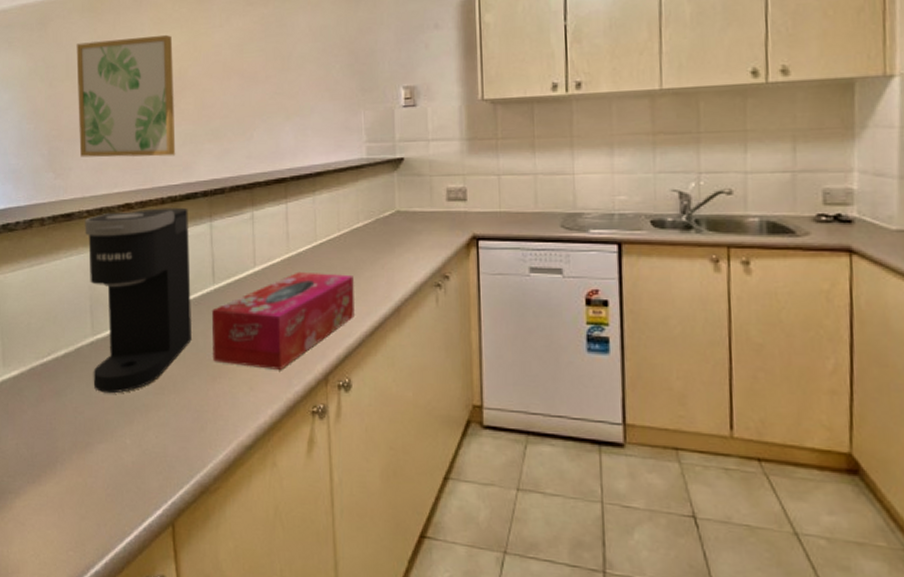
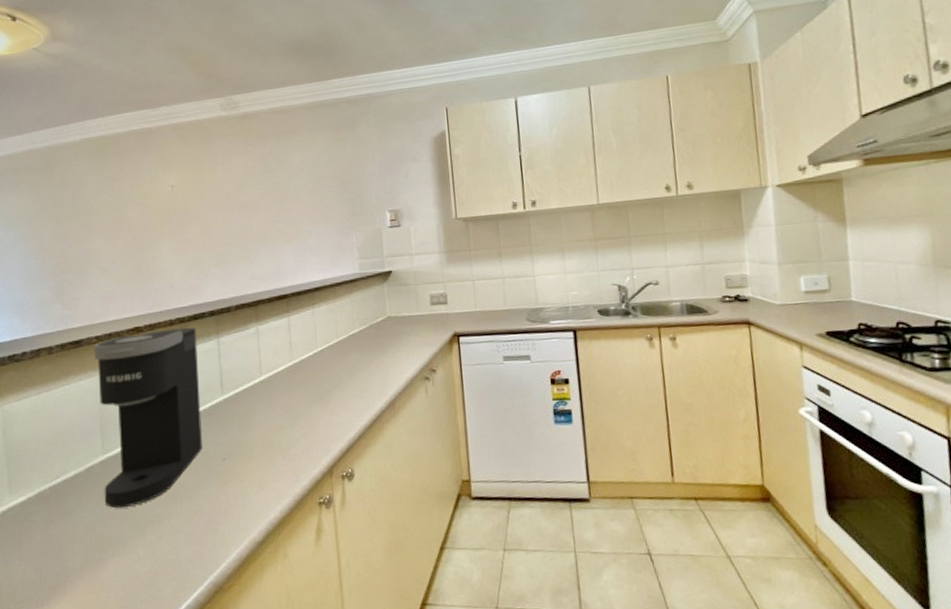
wall art: present [76,34,176,158] -> none [83,173,183,288]
tissue box: present [211,271,355,370] -> none [220,375,355,468]

